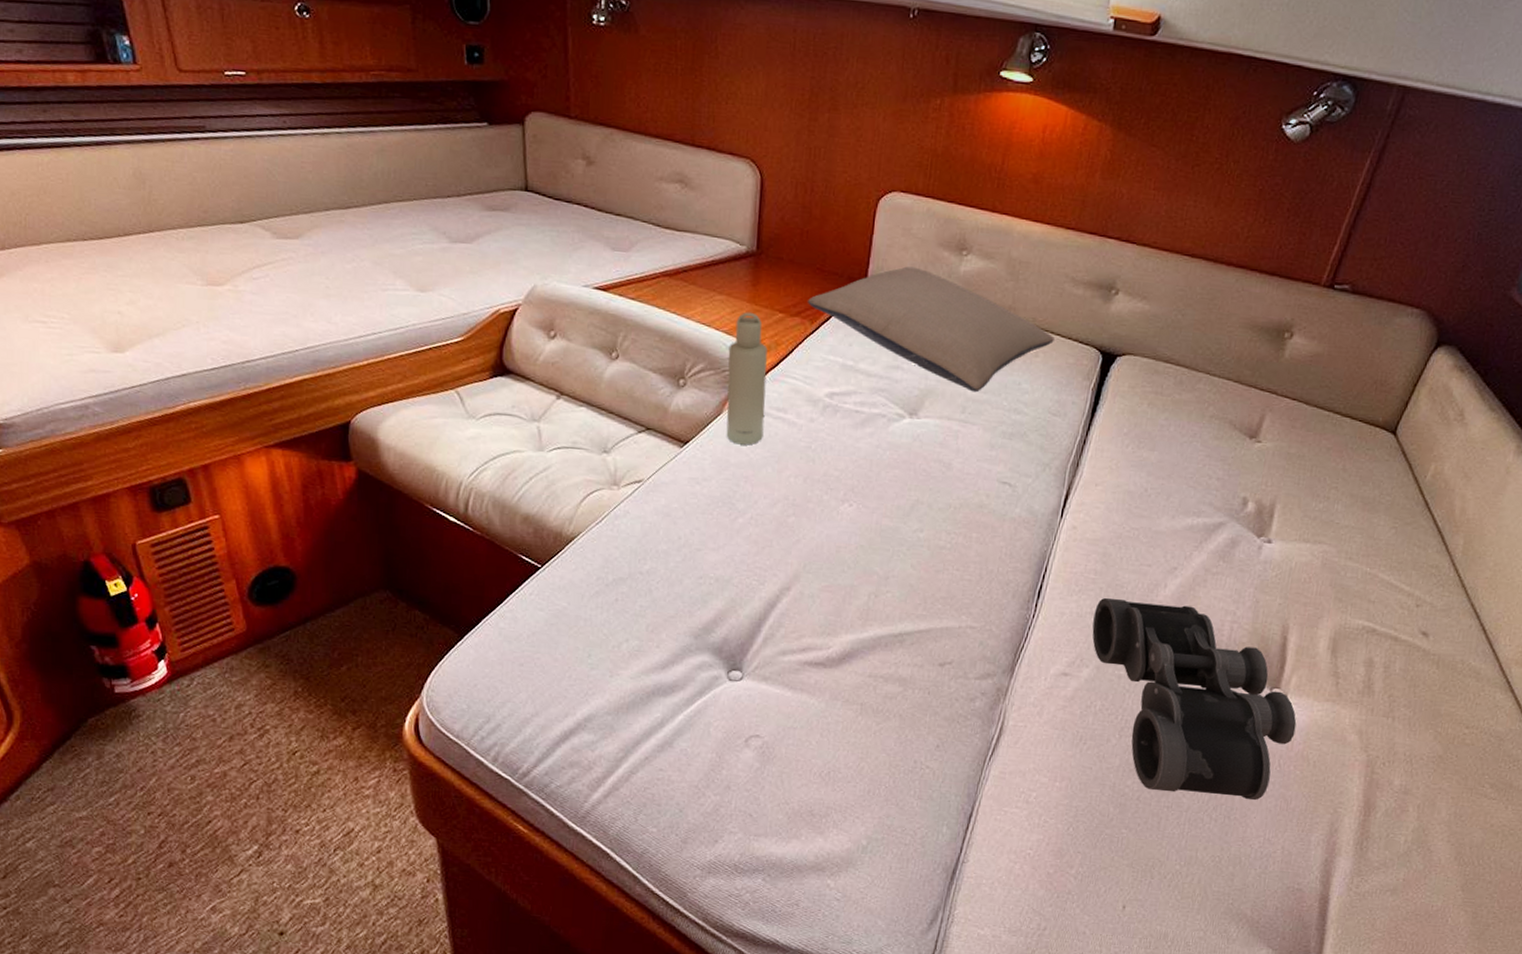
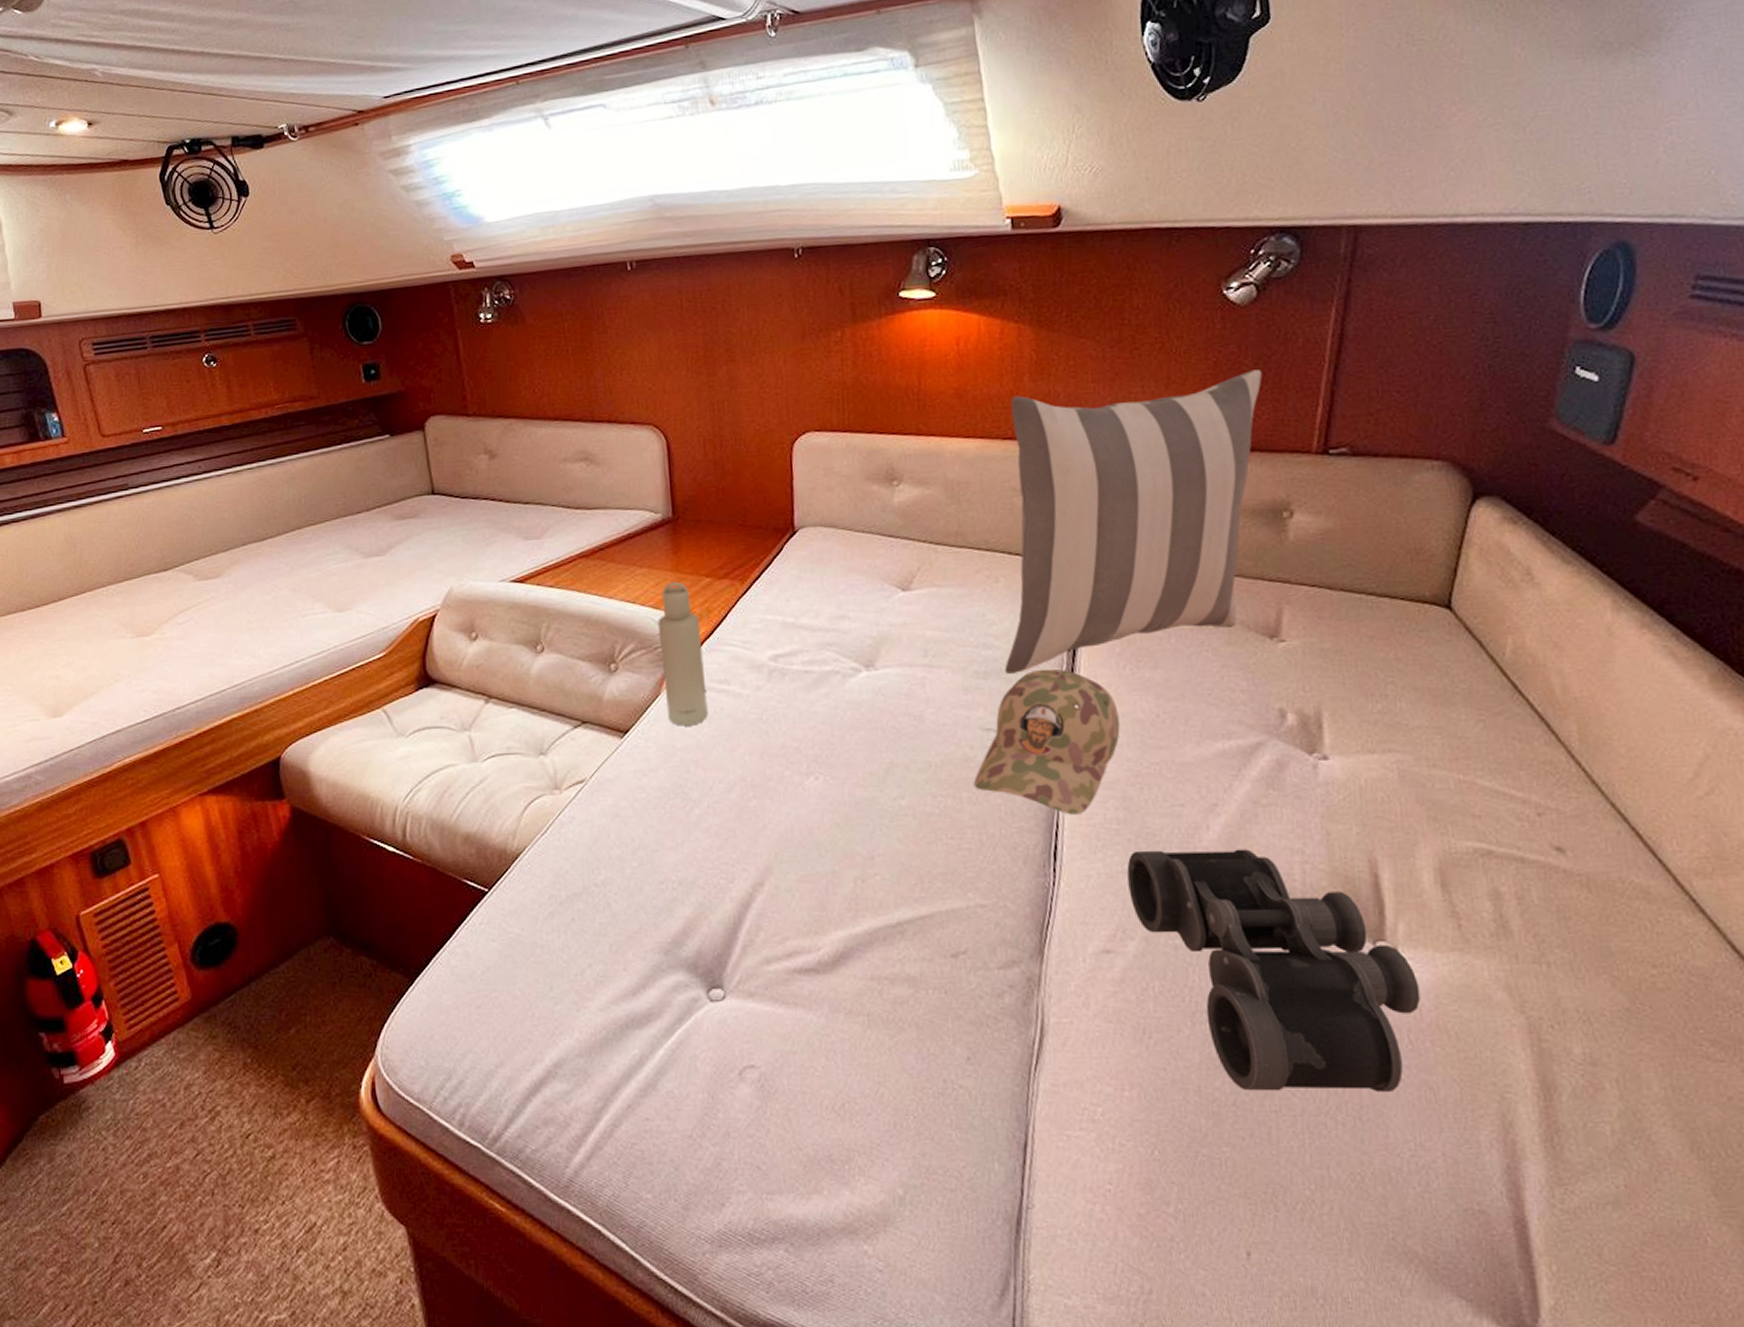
pillow: present [808,266,1055,393] -> none [735,506,1014,632]
baseball cap: none [984,437,1115,563] -> present [974,668,1120,815]
pillow: none [1028,190,1298,438] -> present [1004,369,1263,674]

